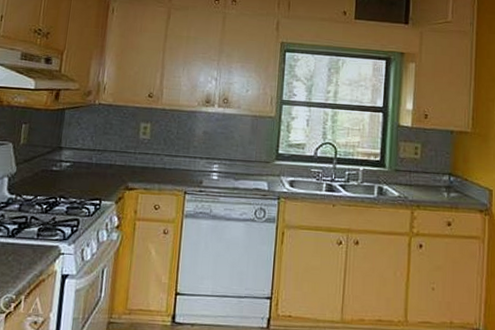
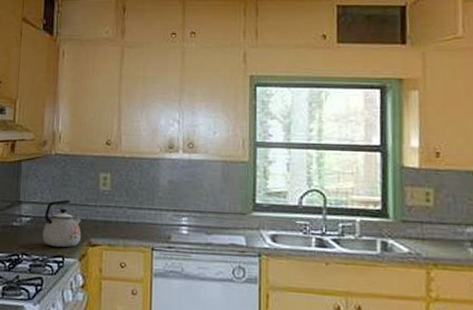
kettle: none [81,146,120,191] -> present [42,199,82,248]

